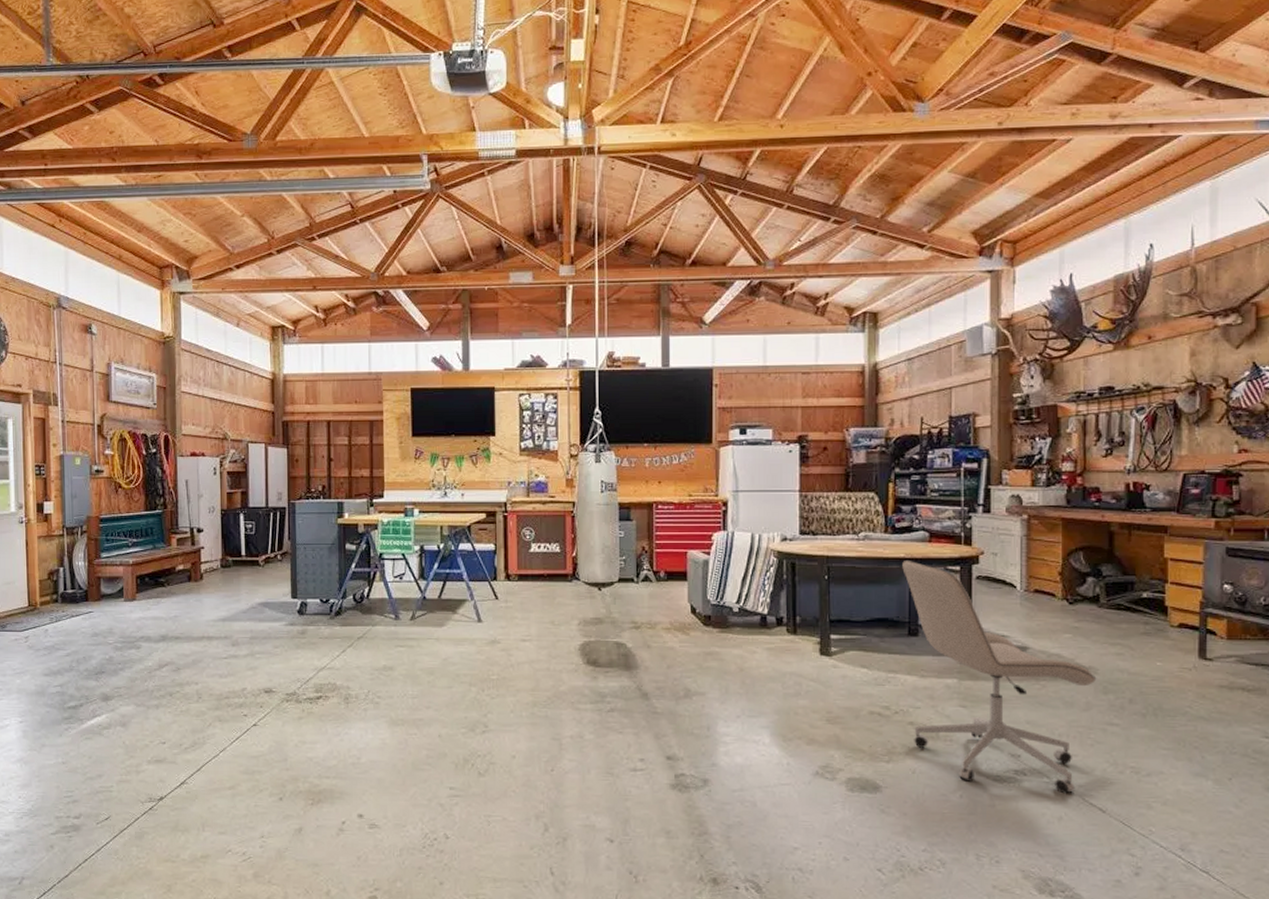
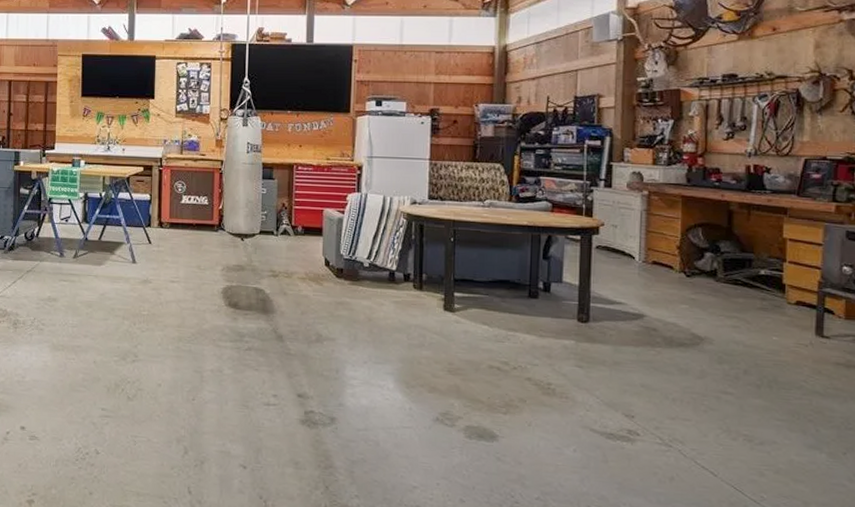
office chair: present [902,559,1097,794] -> none [525,227,712,456]

